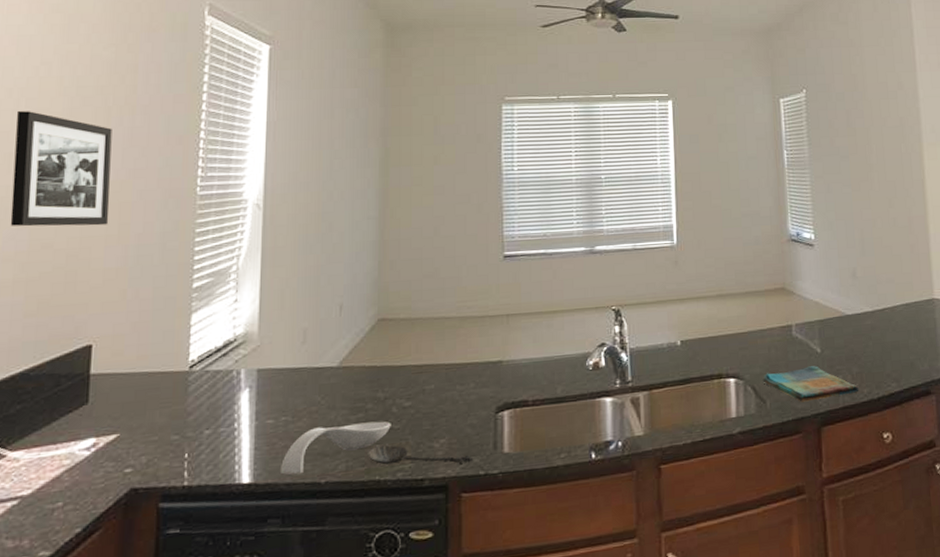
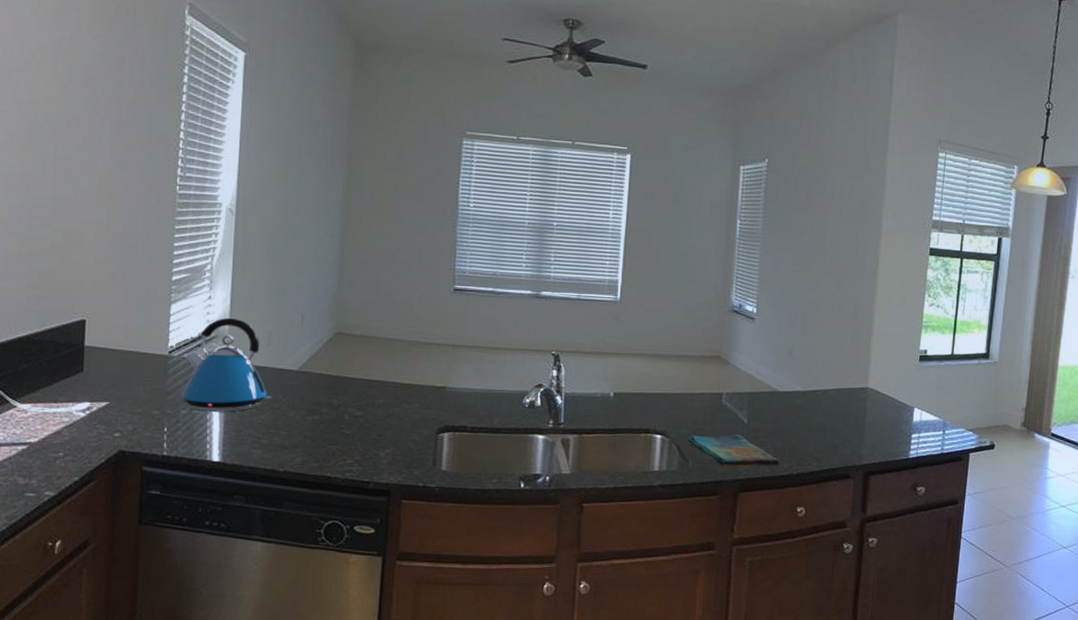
picture frame: present [10,111,112,227] -> none [14,92,101,212]
kettle: none [204,318,309,429] -> present [181,317,272,413]
spoon rest: present [279,421,391,475] -> none [244,422,343,461]
spoon: present [368,444,472,465] -> none [321,447,413,474]

